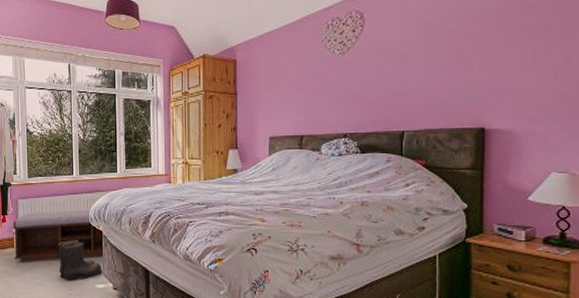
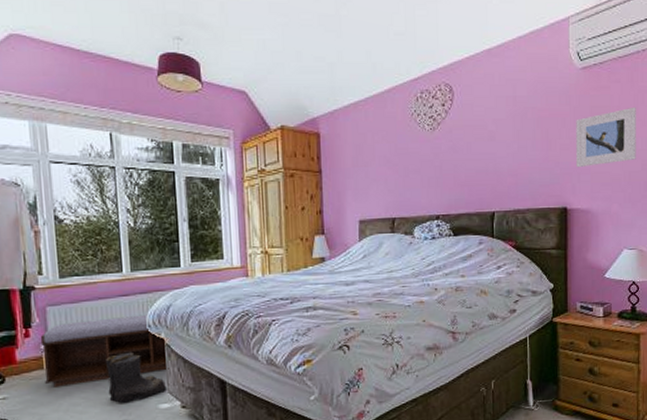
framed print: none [497,24,570,88] -> present [576,106,636,168]

